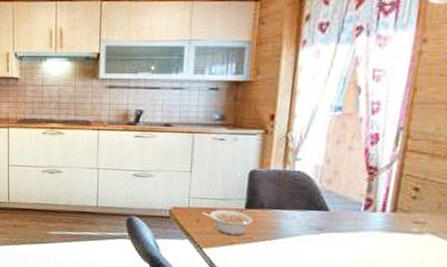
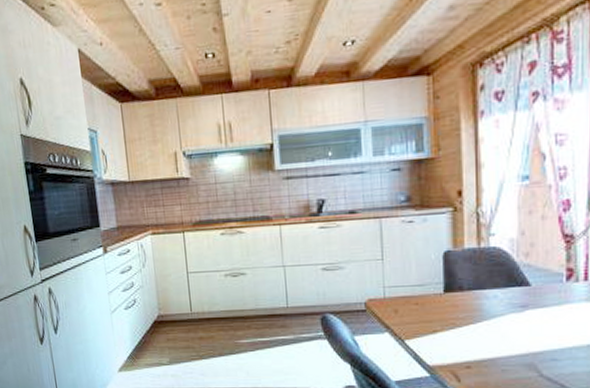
legume: present [203,209,253,237] -> none [400,295,454,324]

